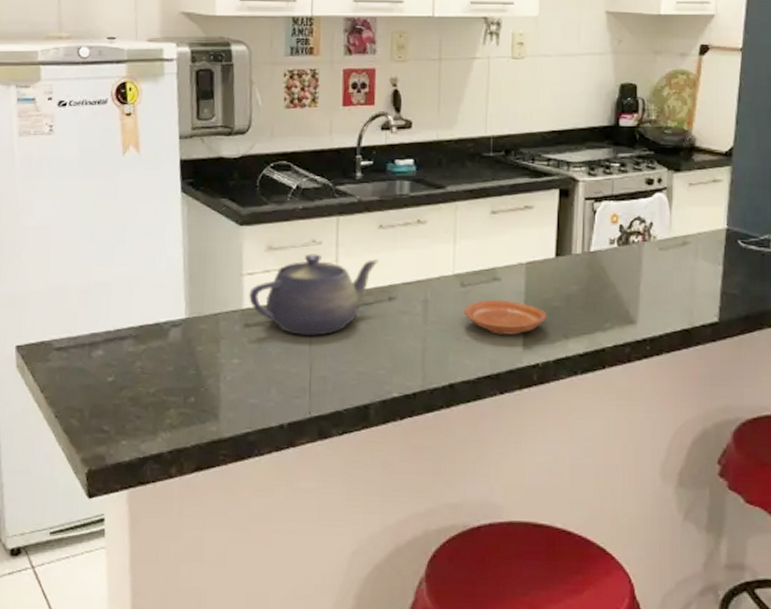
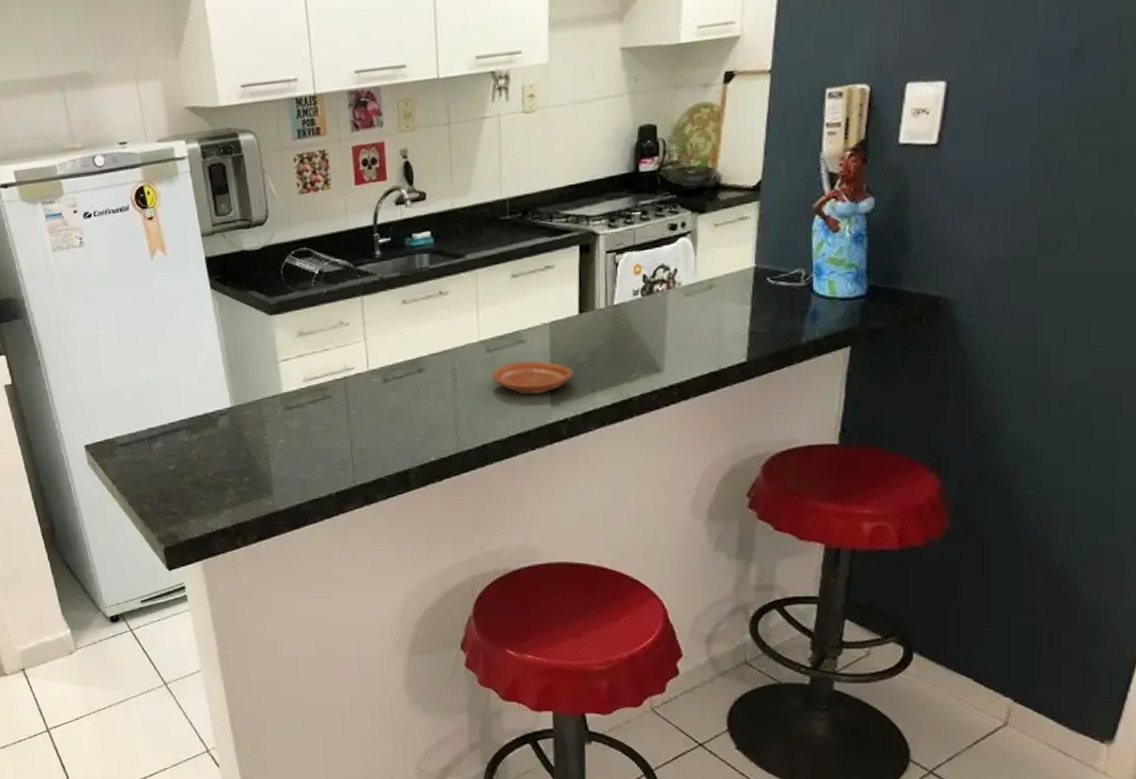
teapot: present [249,254,379,336] -> none [286,334,405,413]

